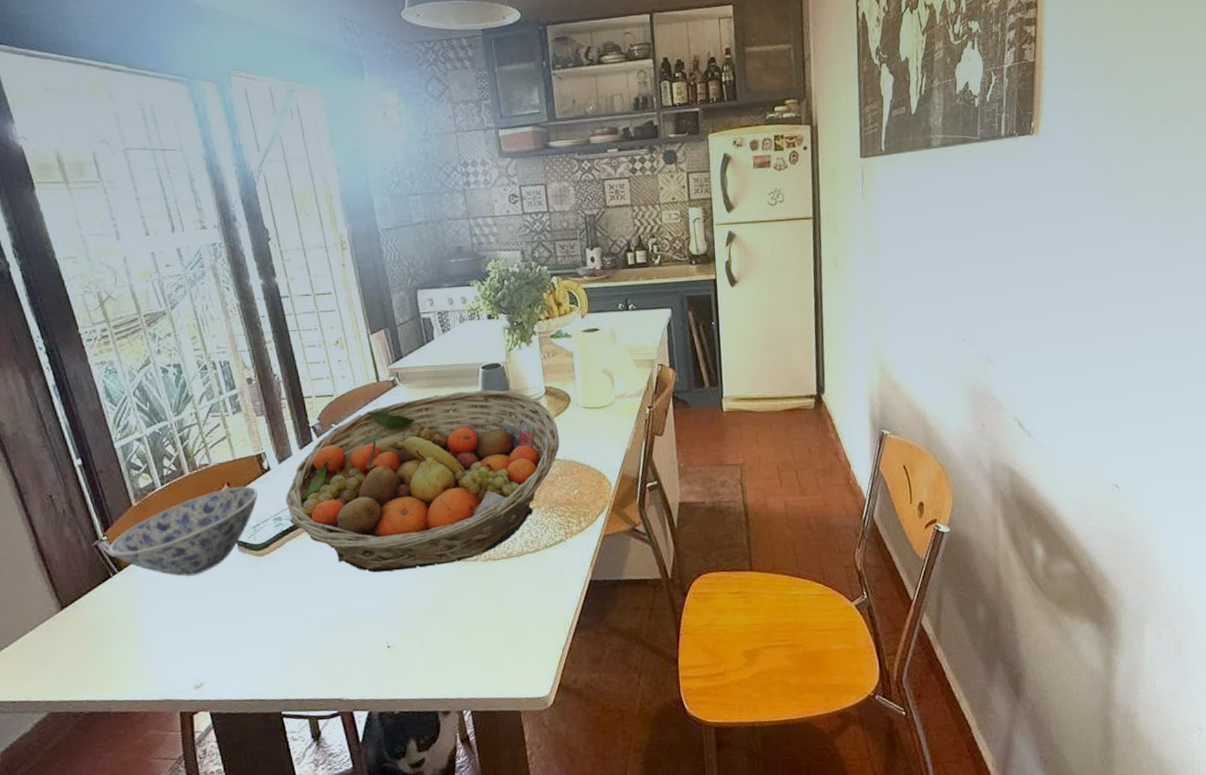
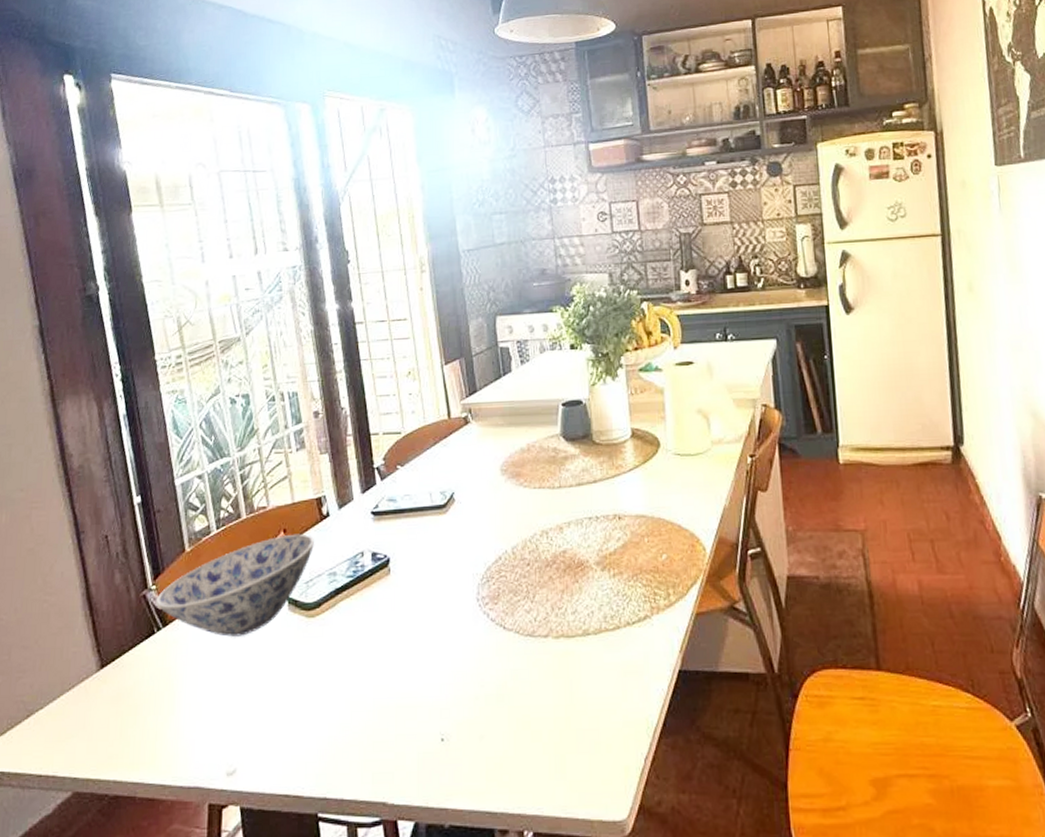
fruit basket: present [285,389,560,573] -> none [342,430,647,645]

